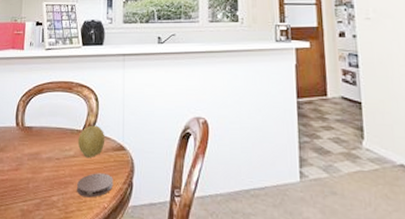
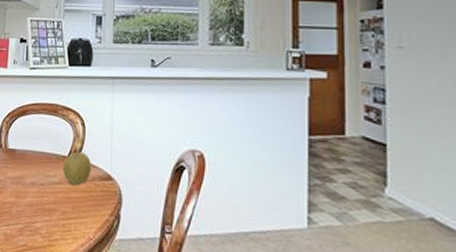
coaster: present [77,173,113,198] -> none [61,201,100,228]

